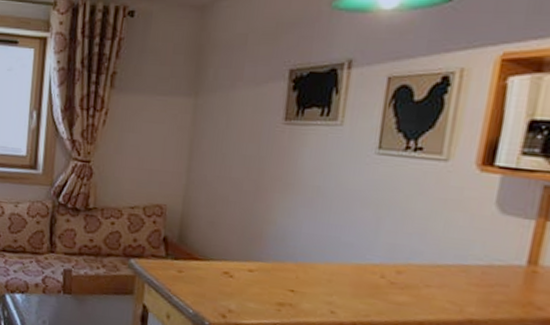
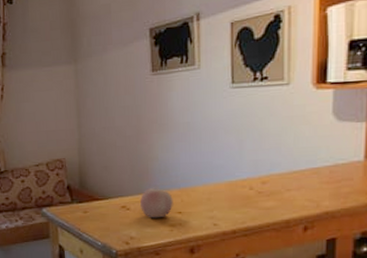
apple: none [246,255,287,293] -> present [140,187,174,218]

